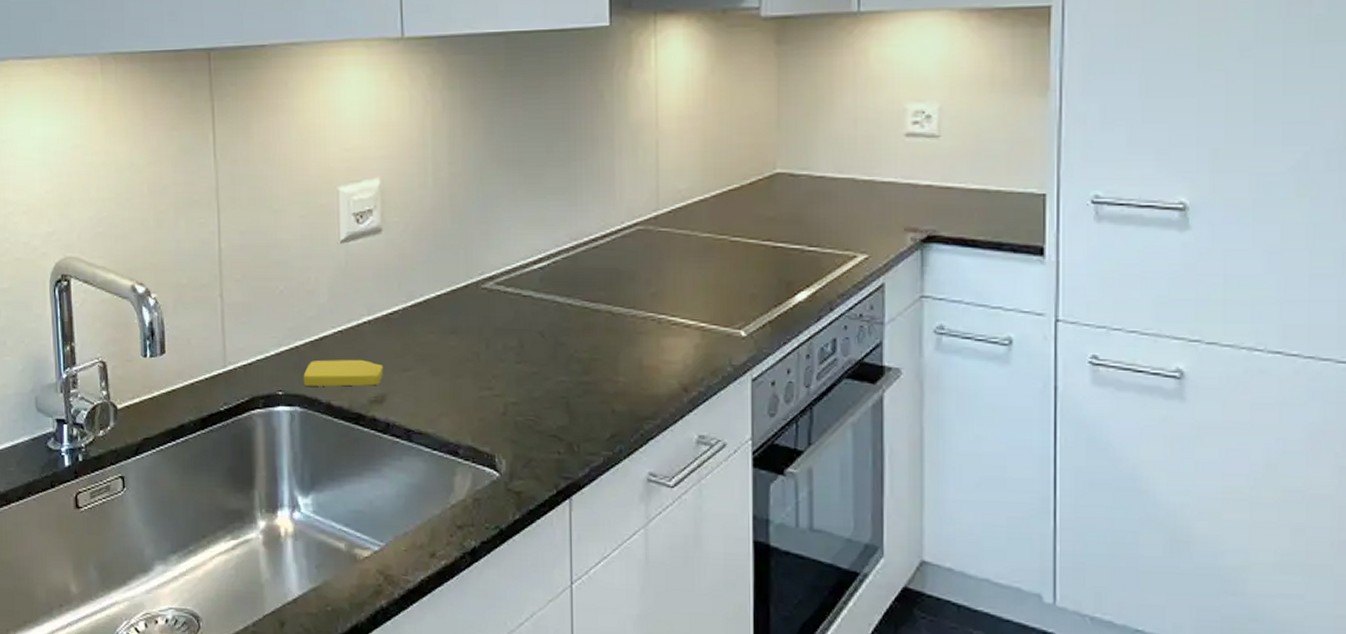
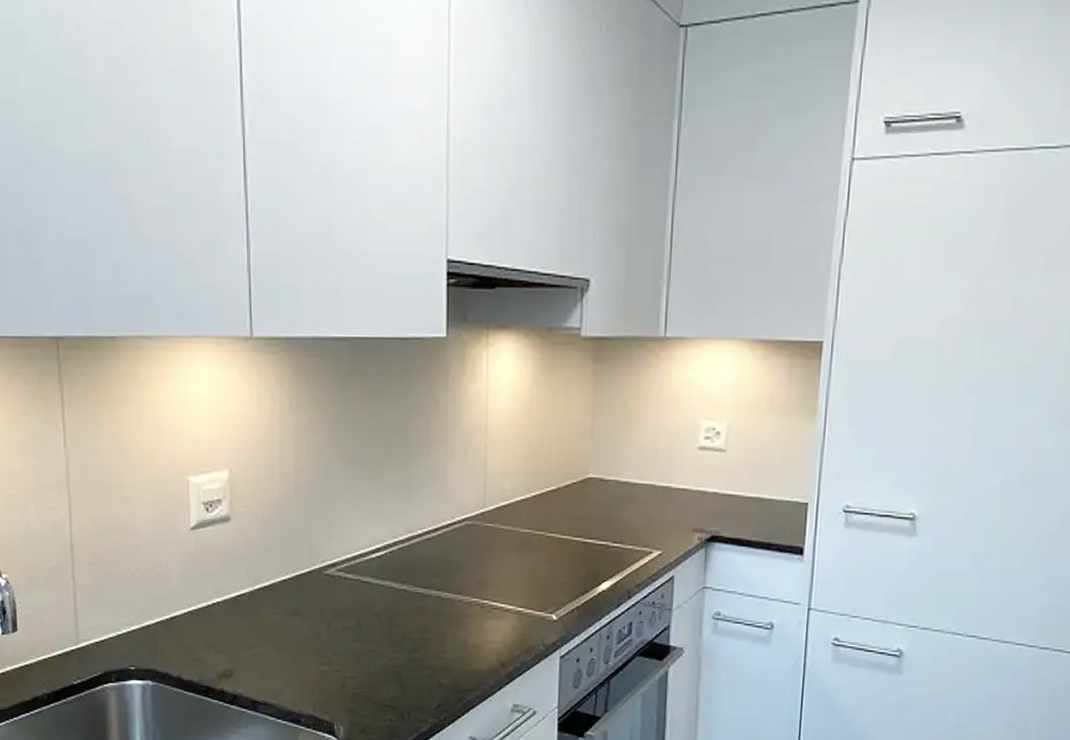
sponge: present [303,360,384,387] -> none [154,638,232,662]

